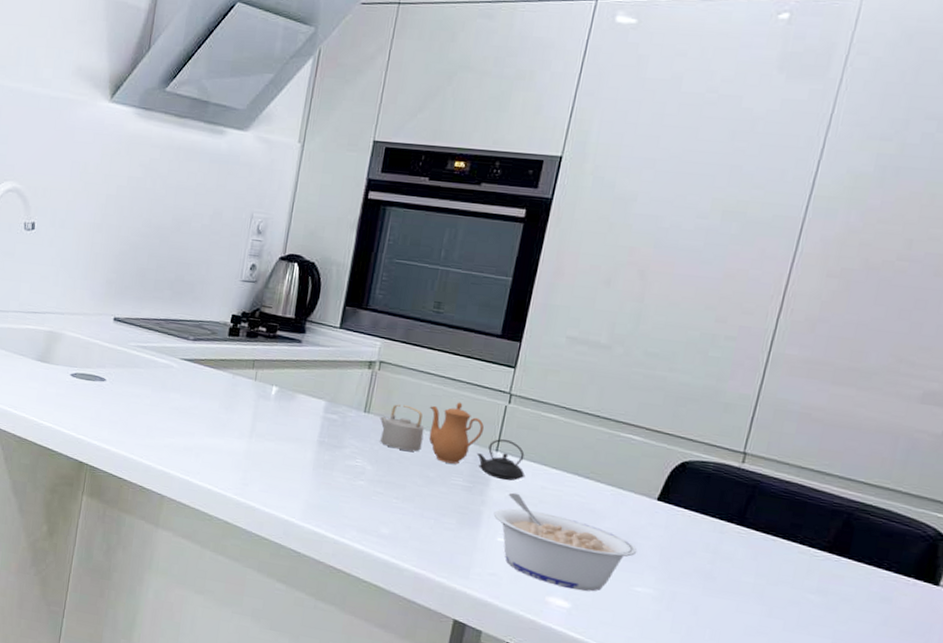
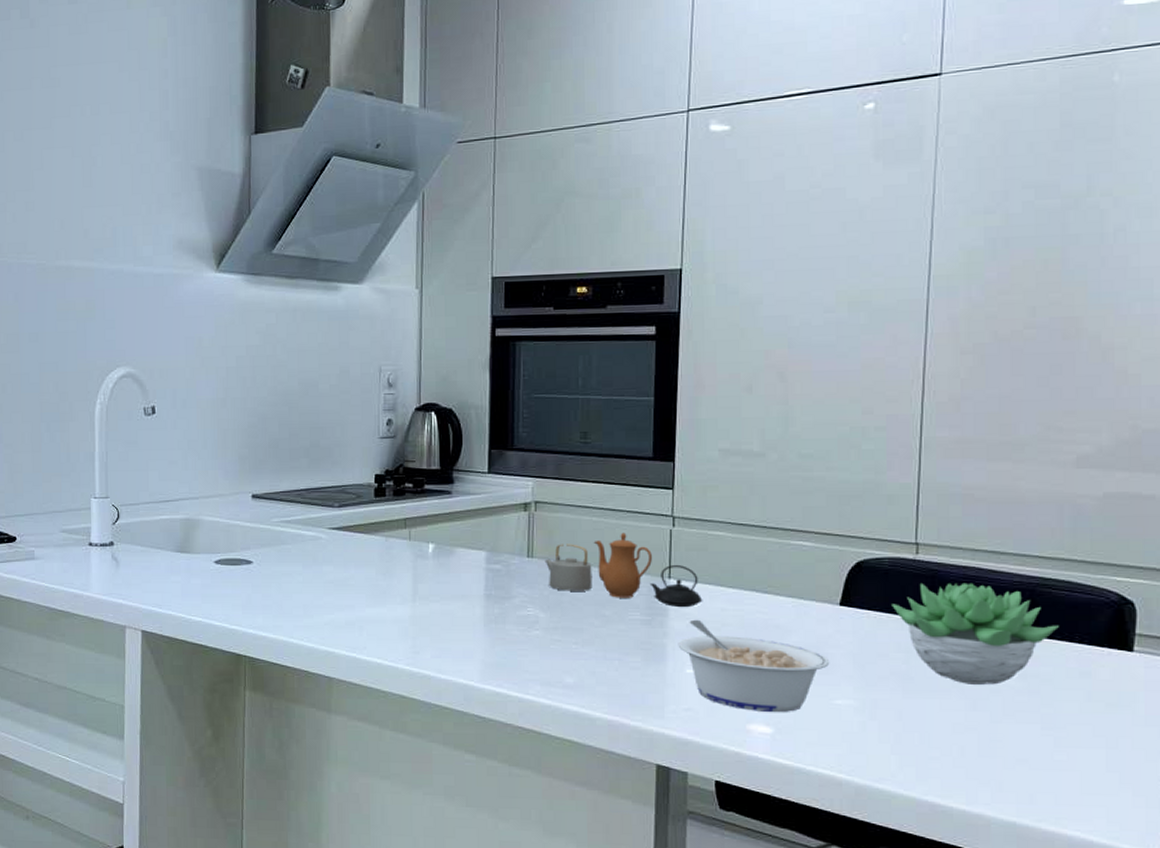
succulent plant: none [708,491,870,597] -> present [892,583,1059,685]

